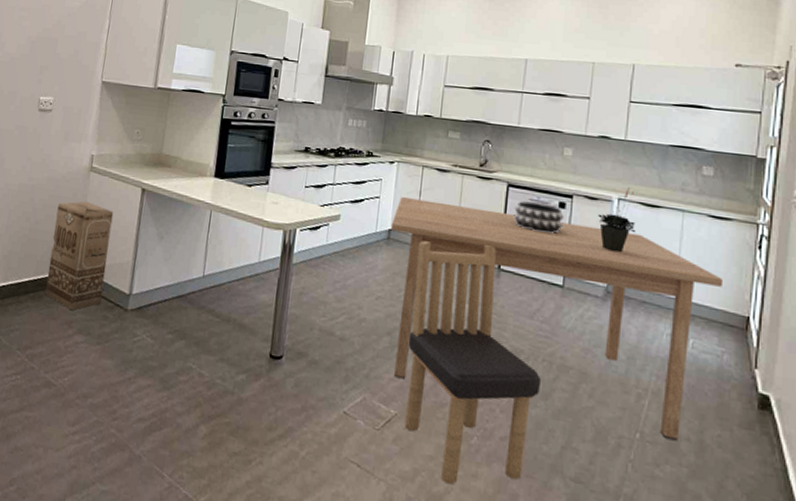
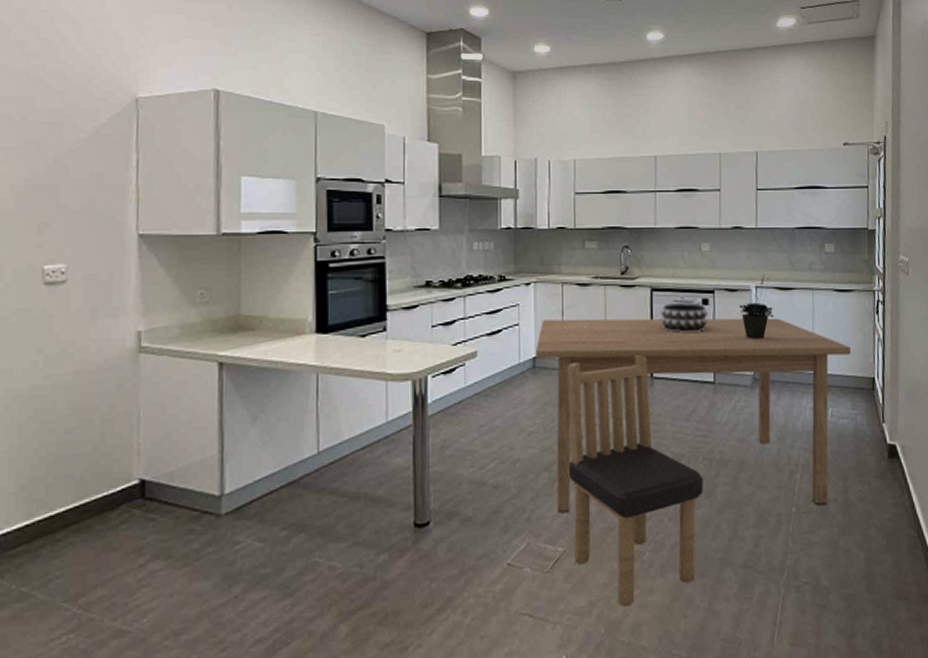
cardboard box: present [45,201,114,311] -> none [94,391,183,534]

